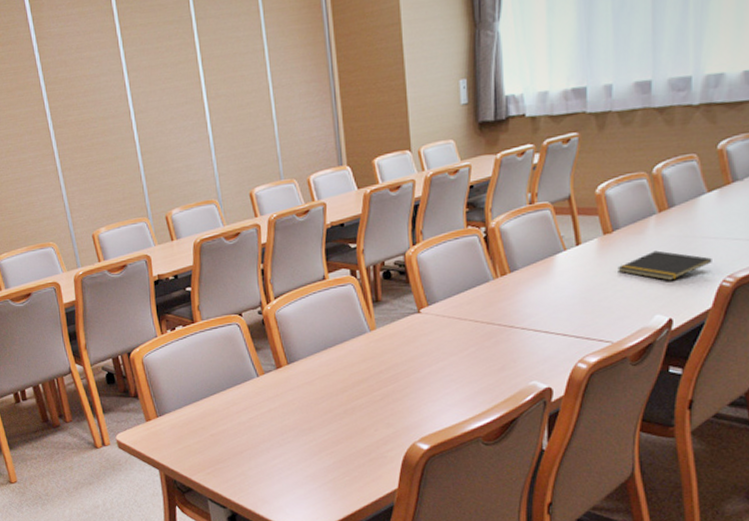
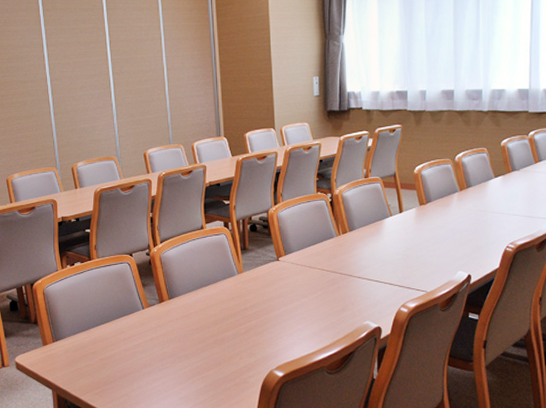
notepad: present [618,250,712,281] -> none [430,220,499,245]

